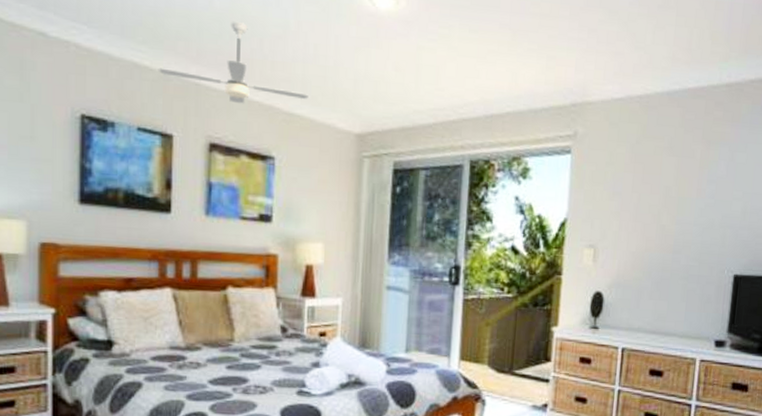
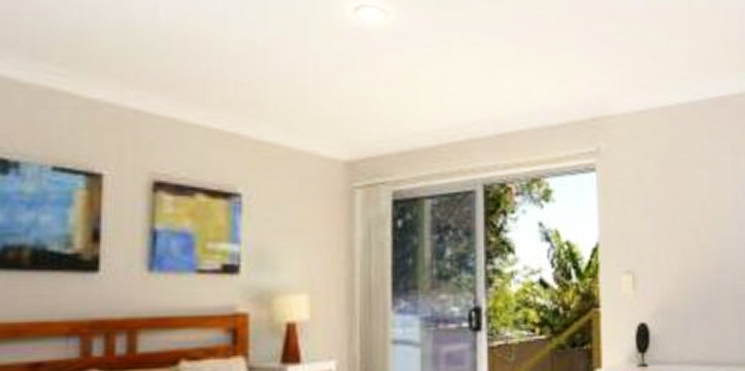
ceiling fan: present [158,21,309,104] -> none [82,37,283,133]

